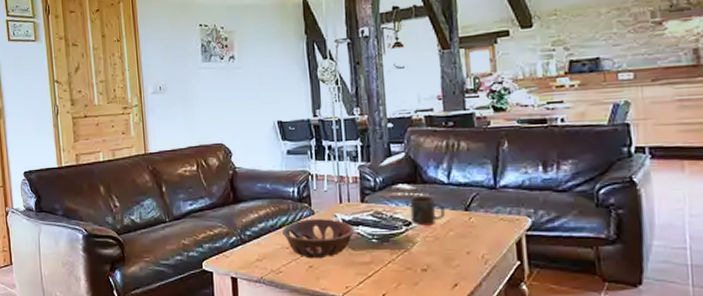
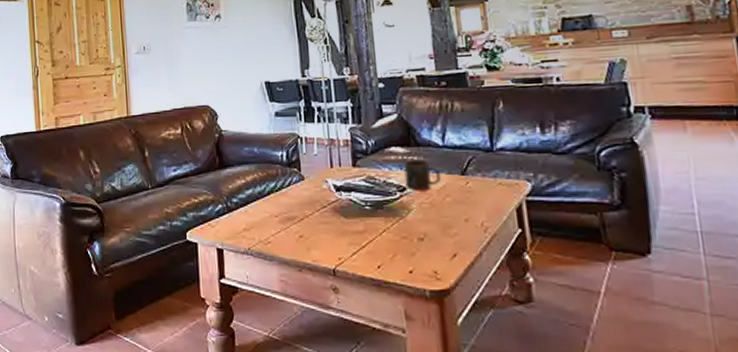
decorative bowl: present [281,219,355,259] -> none [269,184,347,228]

